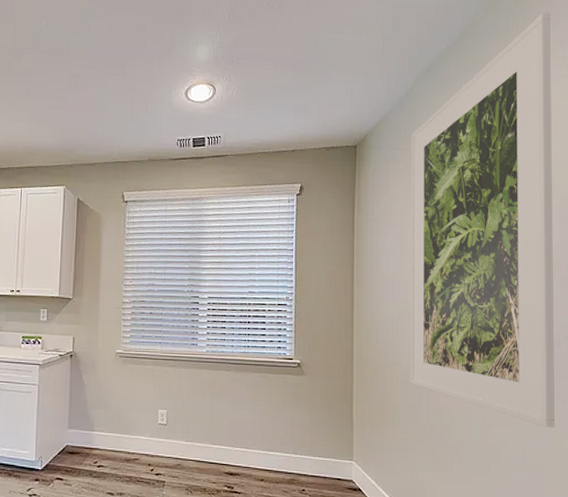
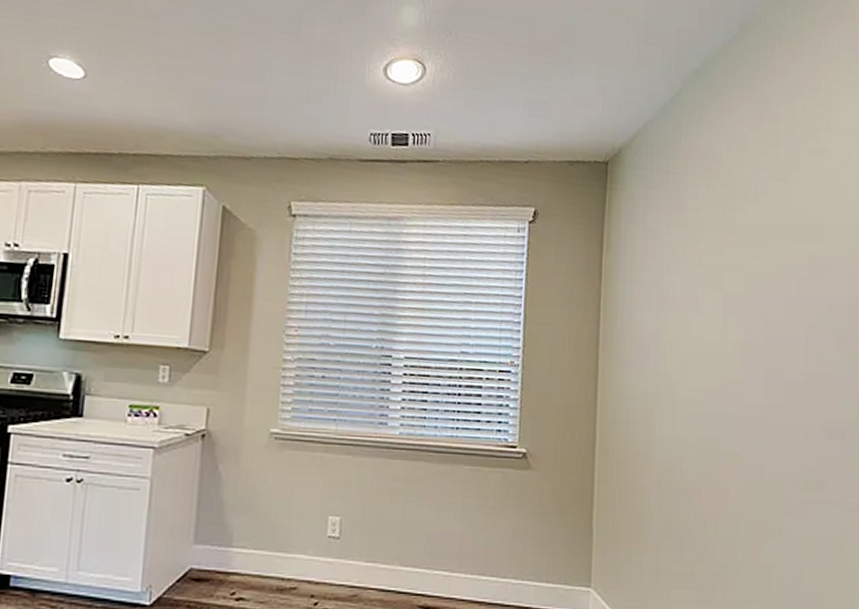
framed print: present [410,12,555,428] -> none [665,13,844,542]

